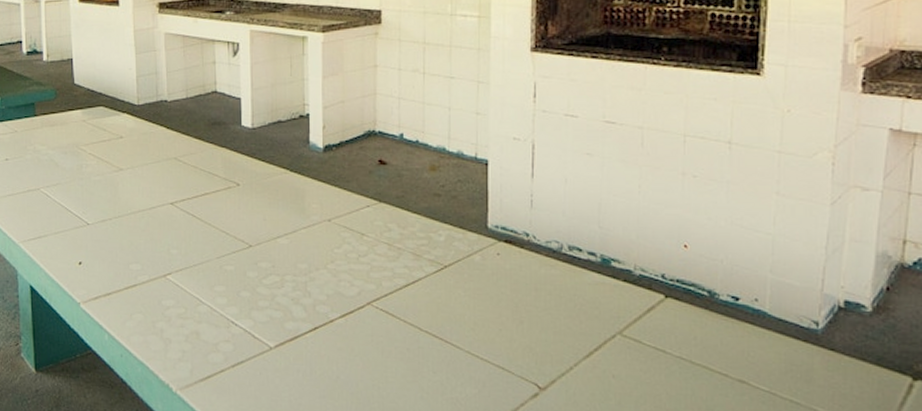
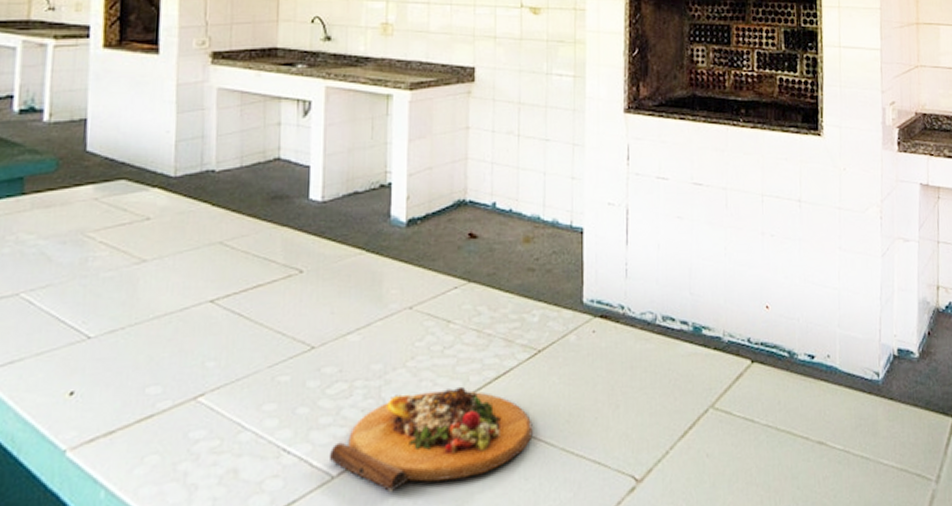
cutting board: none [267,289,440,366] -> present [328,386,533,493]

